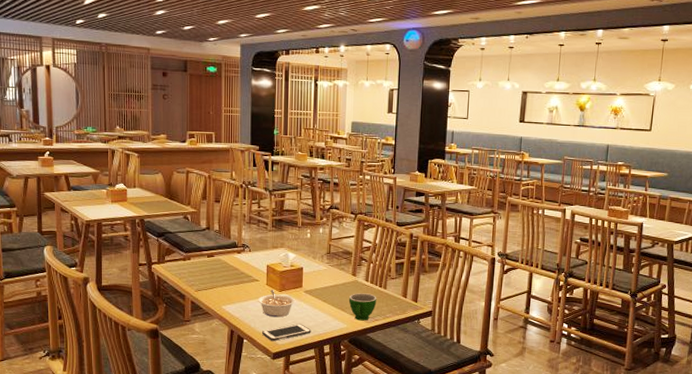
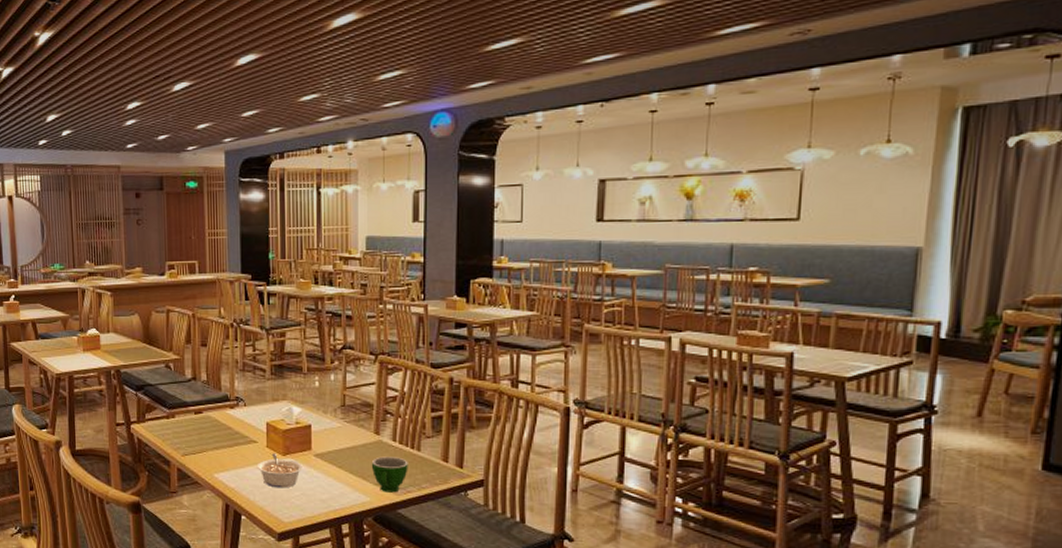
cell phone: present [262,323,311,342] -> none [264,496,325,519]

